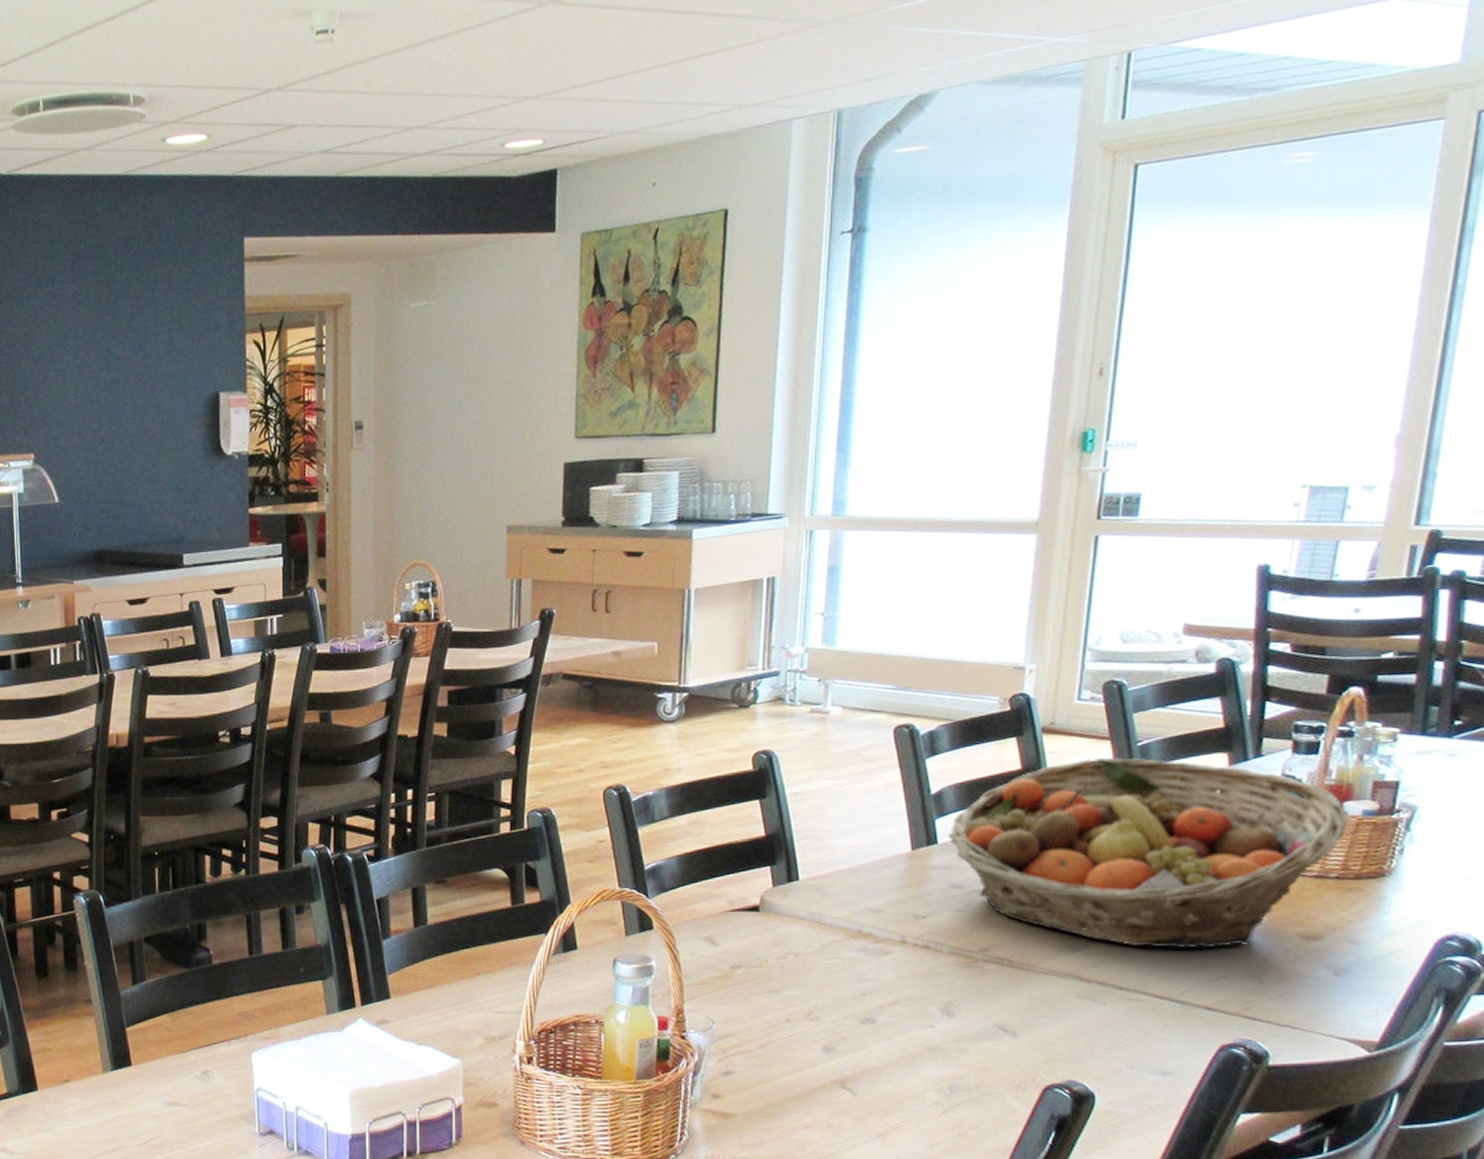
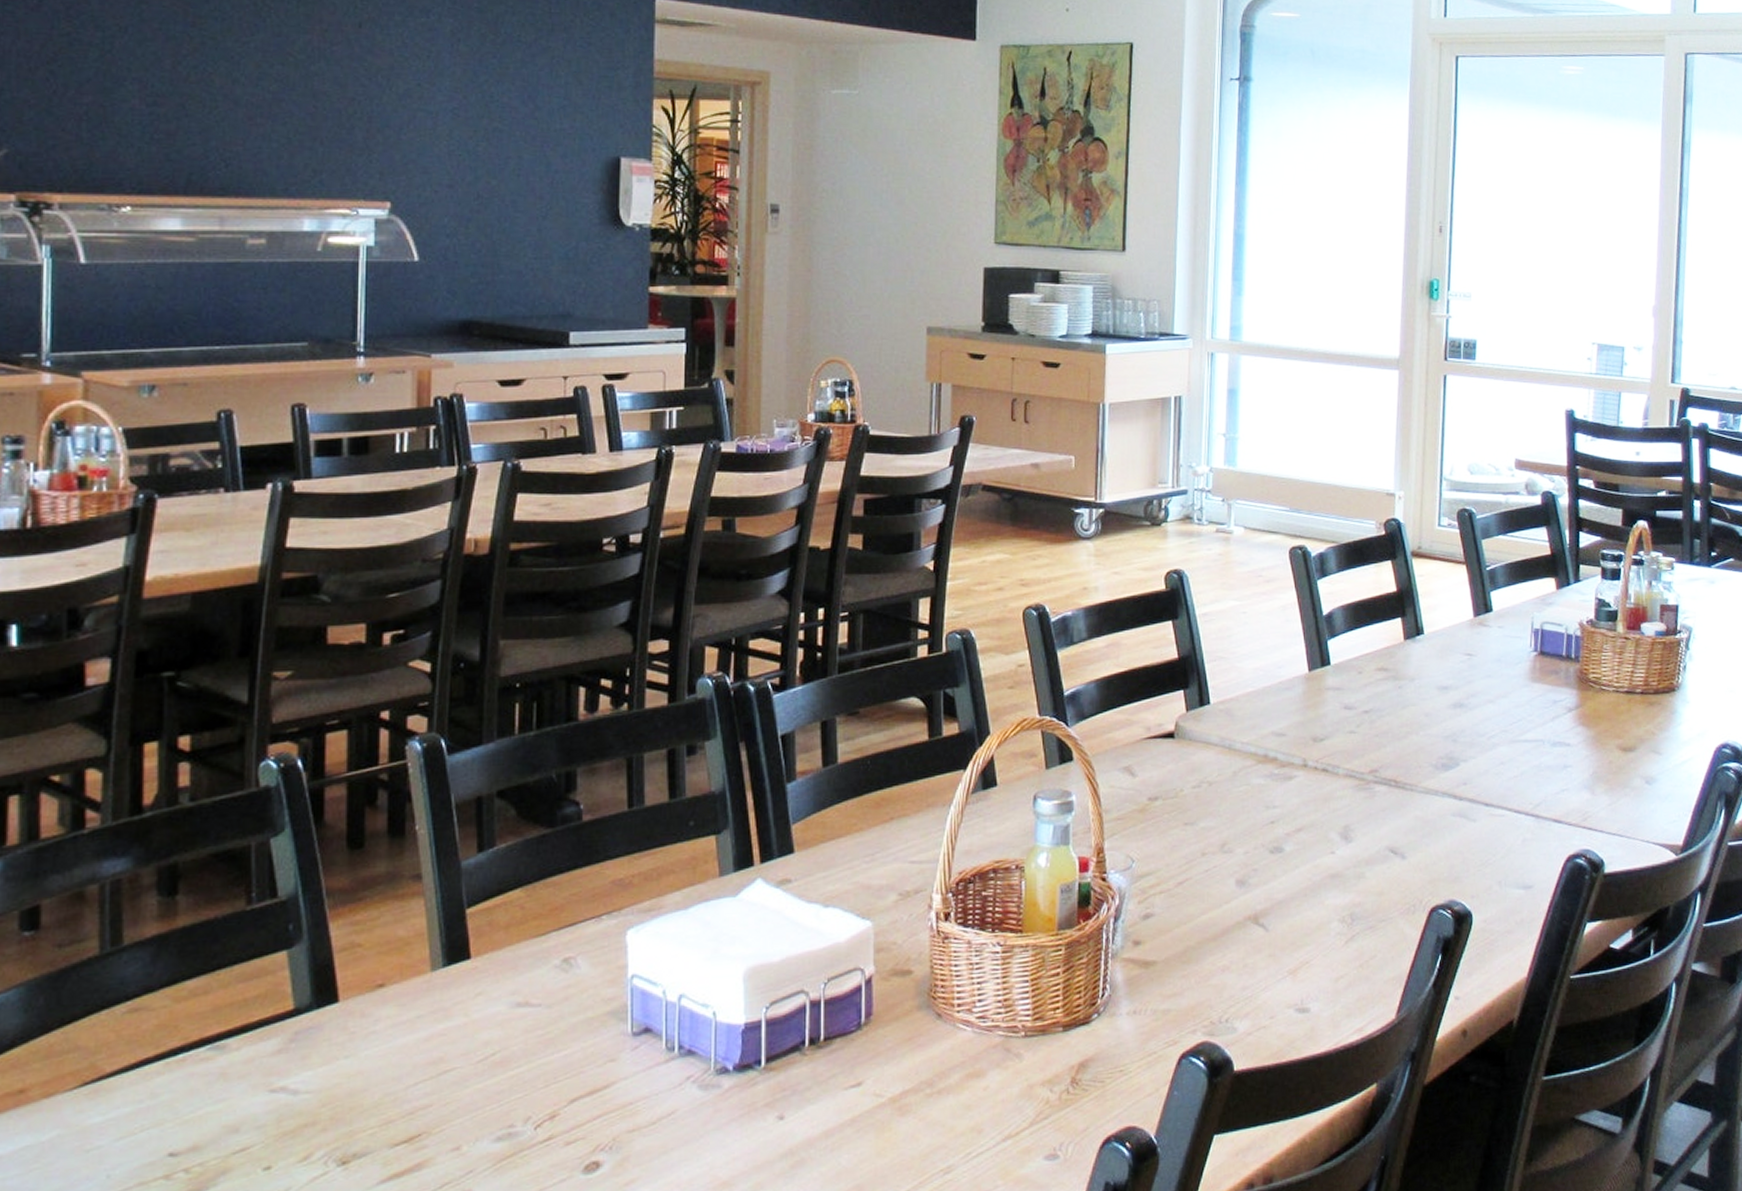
fruit basket: present [947,758,1348,949] -> none [1339,581,1645,764]

